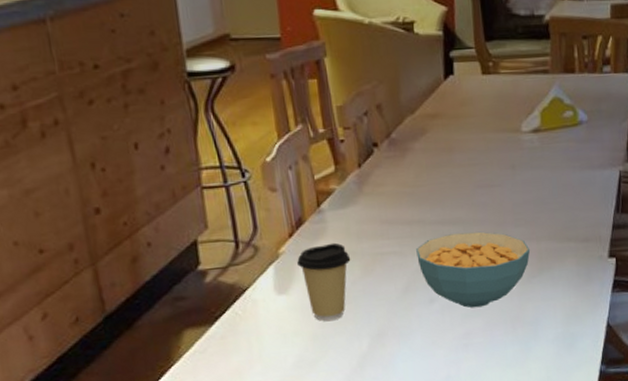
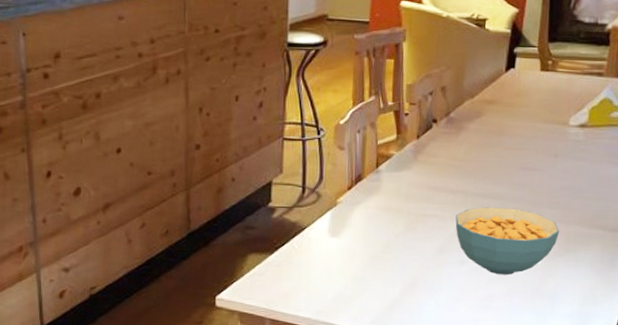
coffee cup: present [297,242,351,321] -> none [351,199,397,265]

